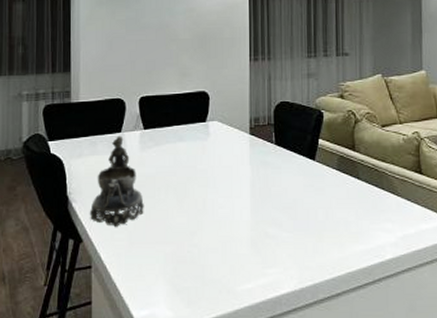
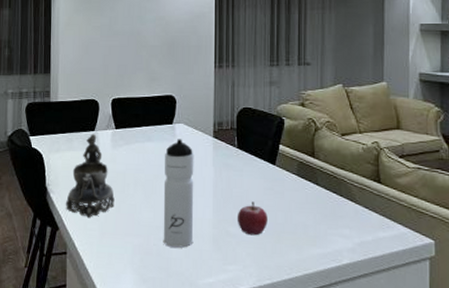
water bottle: none [197,137,231,253] -> present [163,139,194,248]
fruit: none [276,200,308,236] -> present [237,201,267,236]

